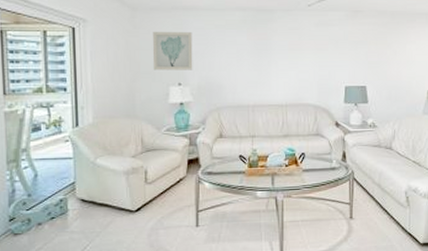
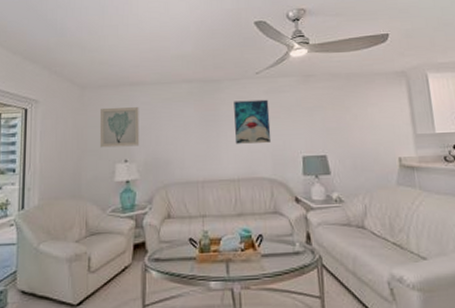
wall art: none [285,31,318,72] -> present [234,99,272,144]

